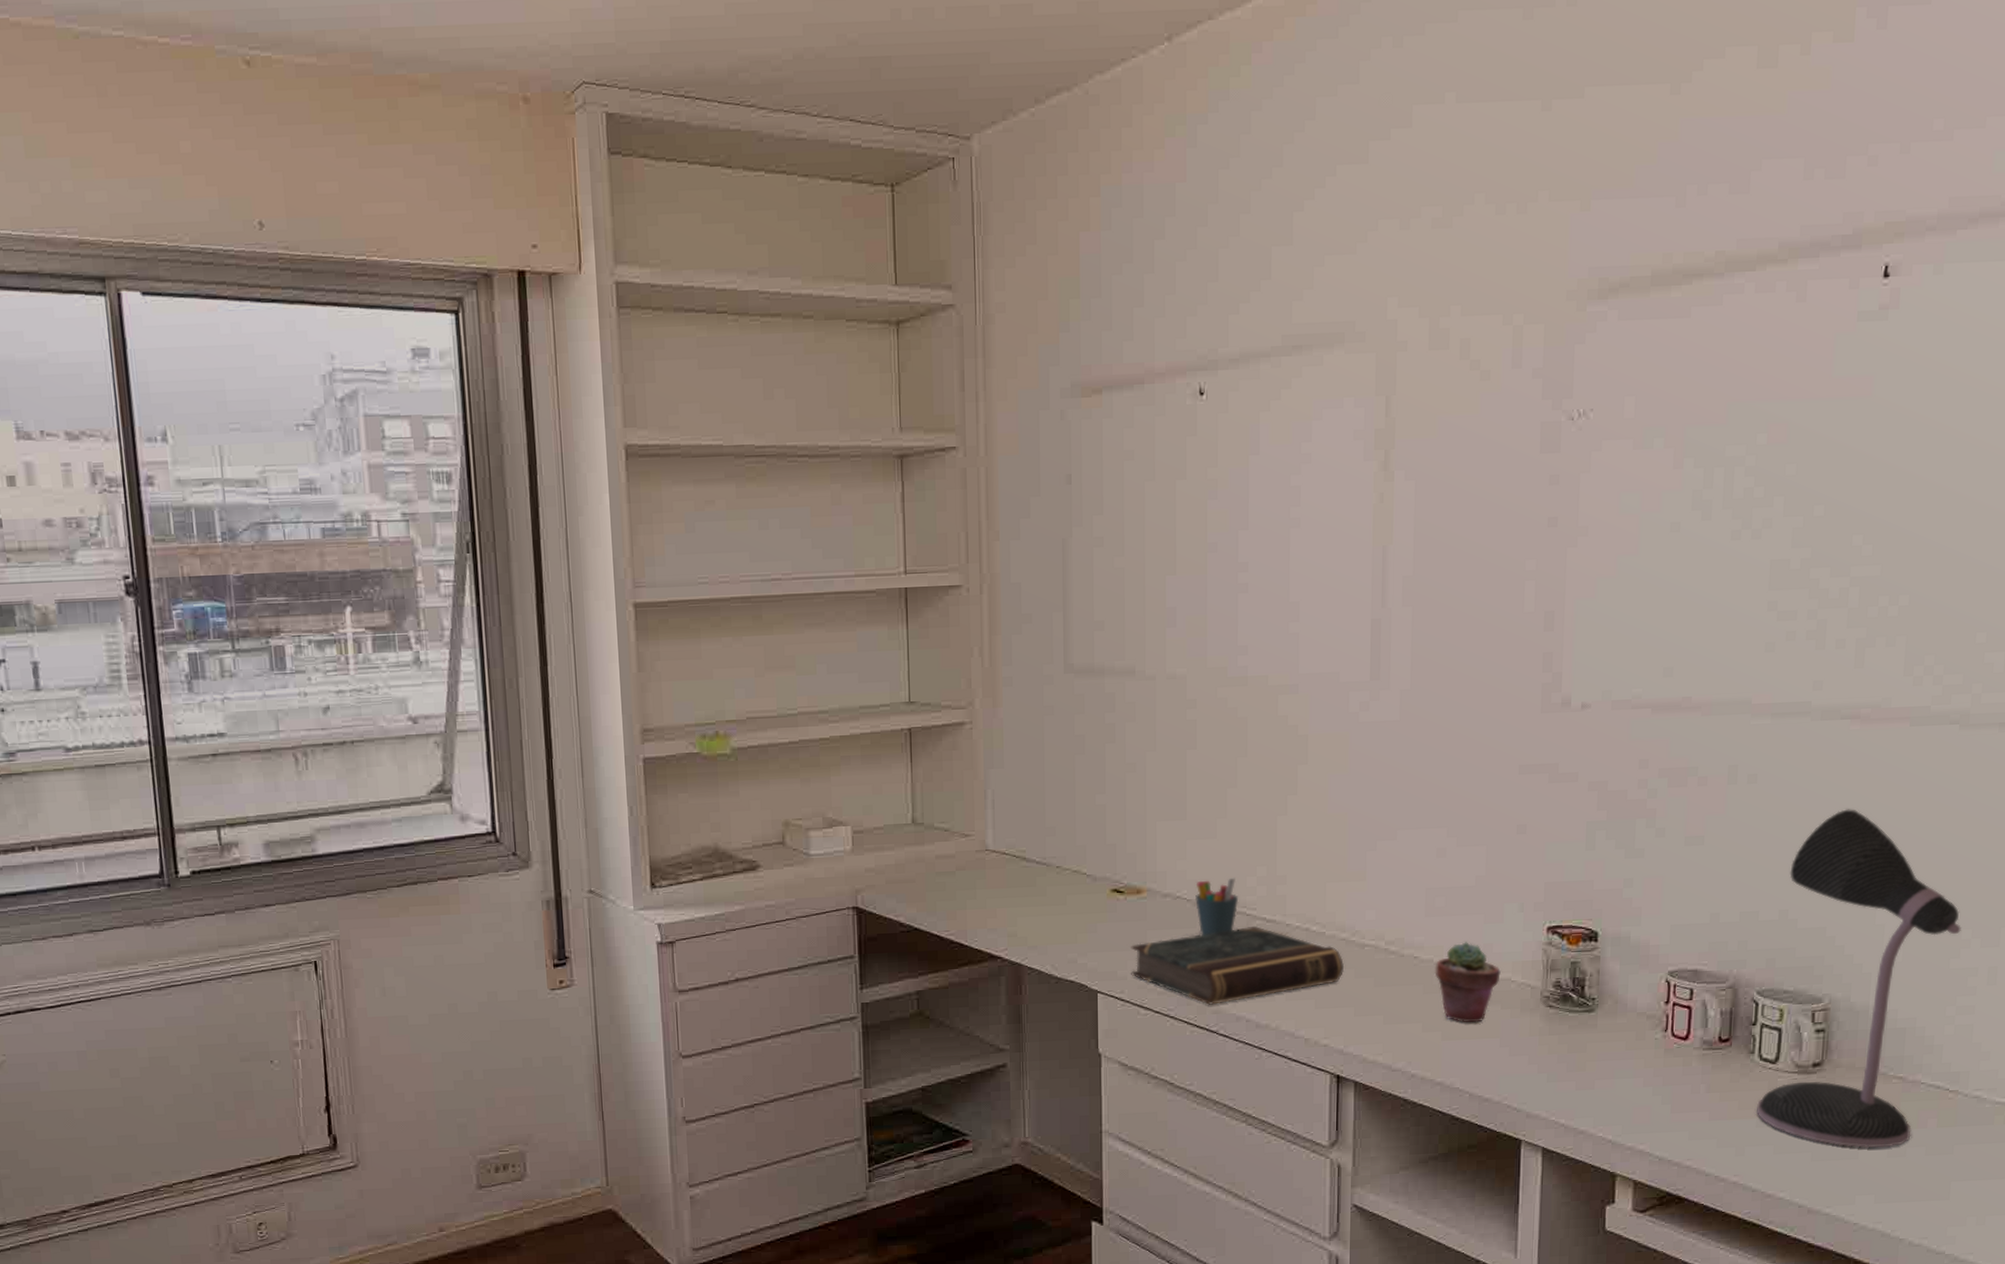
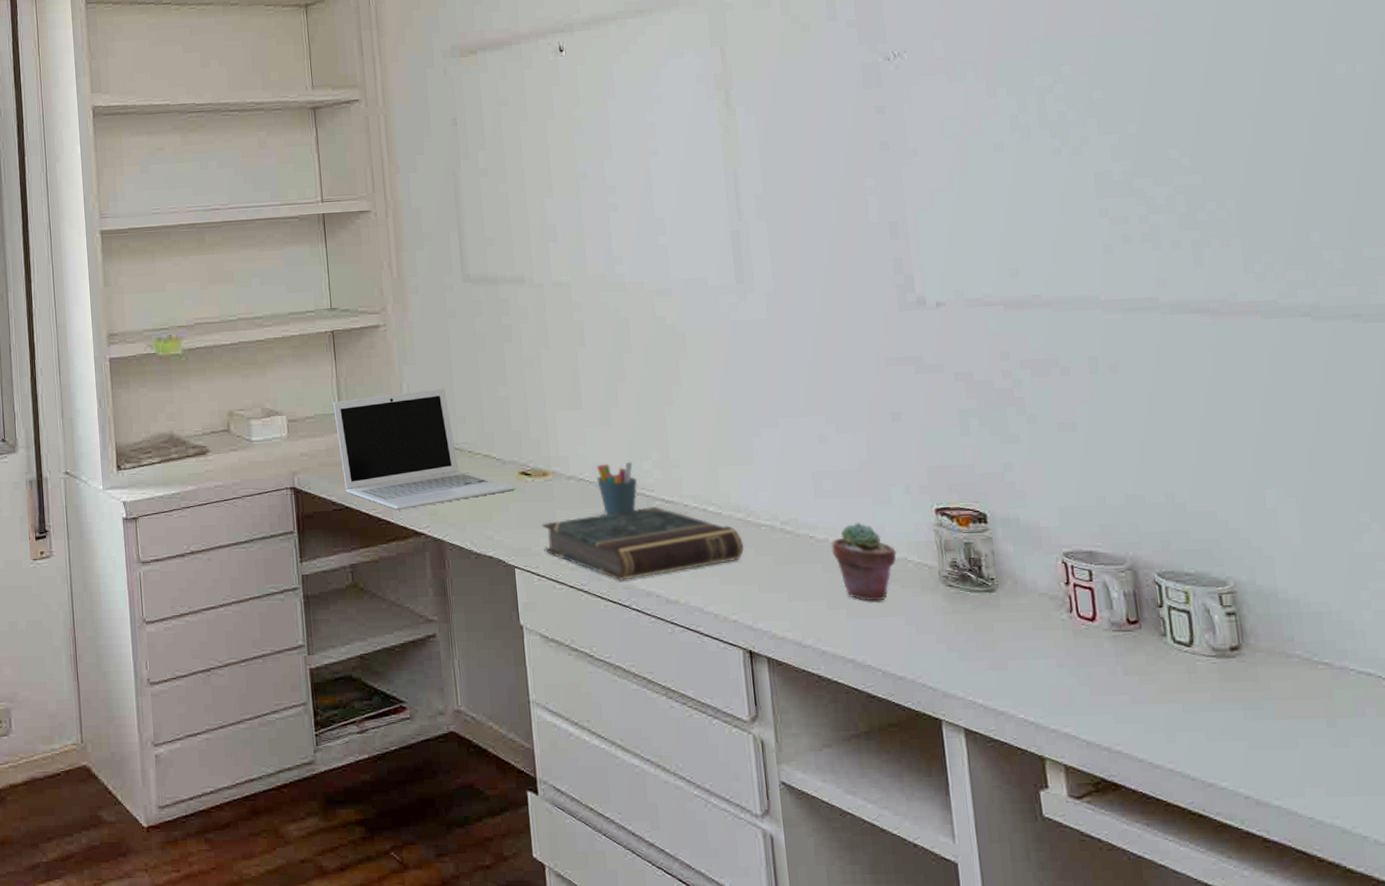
laptop: none [906,795,1106,932] -> present [333,388,516,510]
desk lamp: present [1756,809,1961,1149] -> none [1168,396,1358,737]

